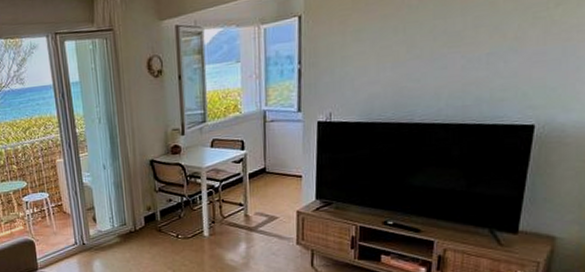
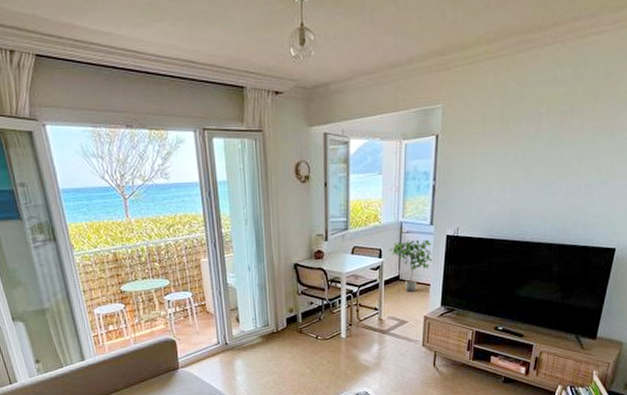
potted plant: none [252,127,303,186] -> present [389,239,433,293]

